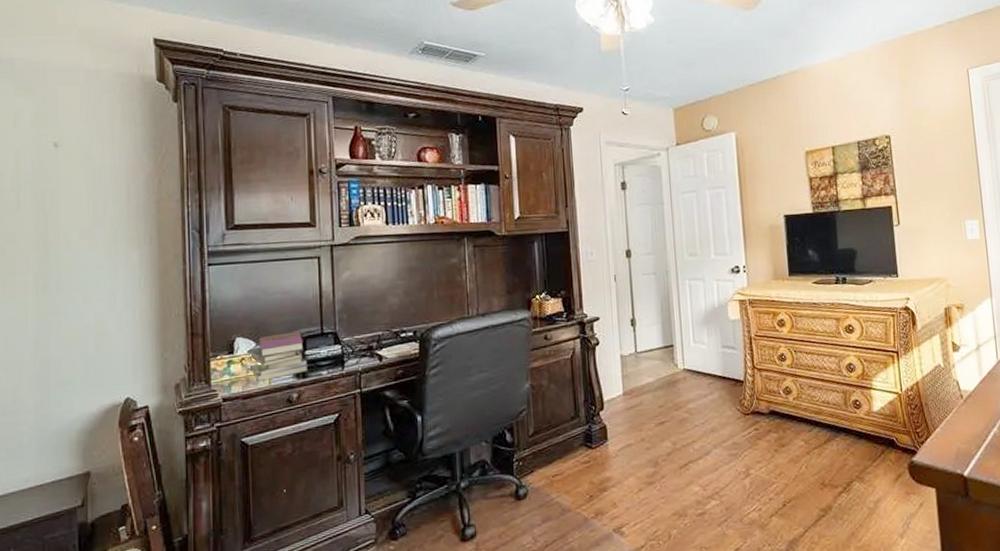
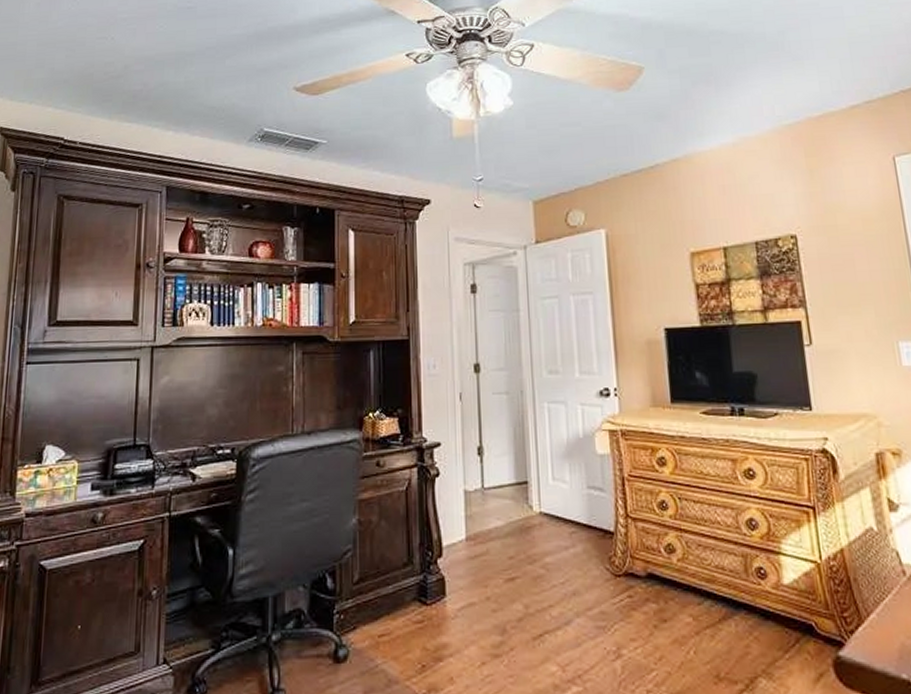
books: present [248,331,307,382] -> none [54,442,116,497]

